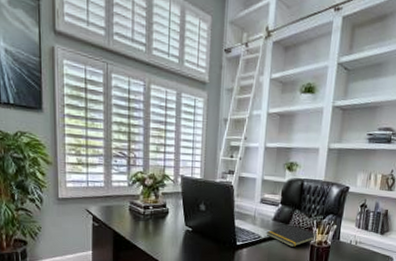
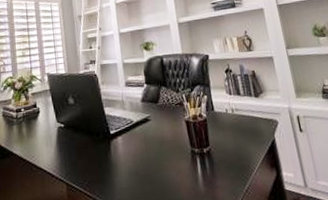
notepad: present [266,224,316,248] -> none [137,103,188,128]

